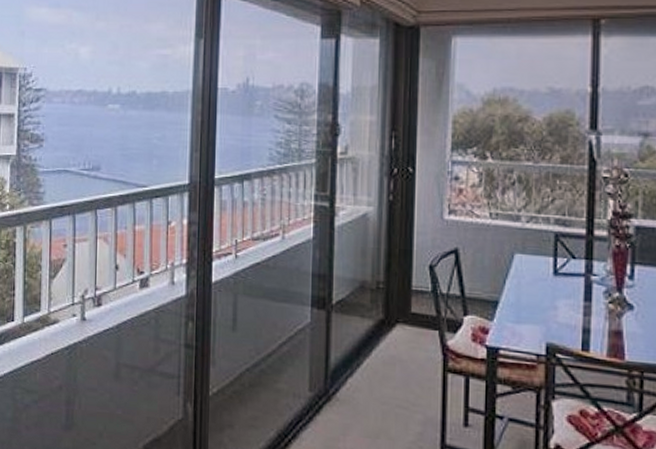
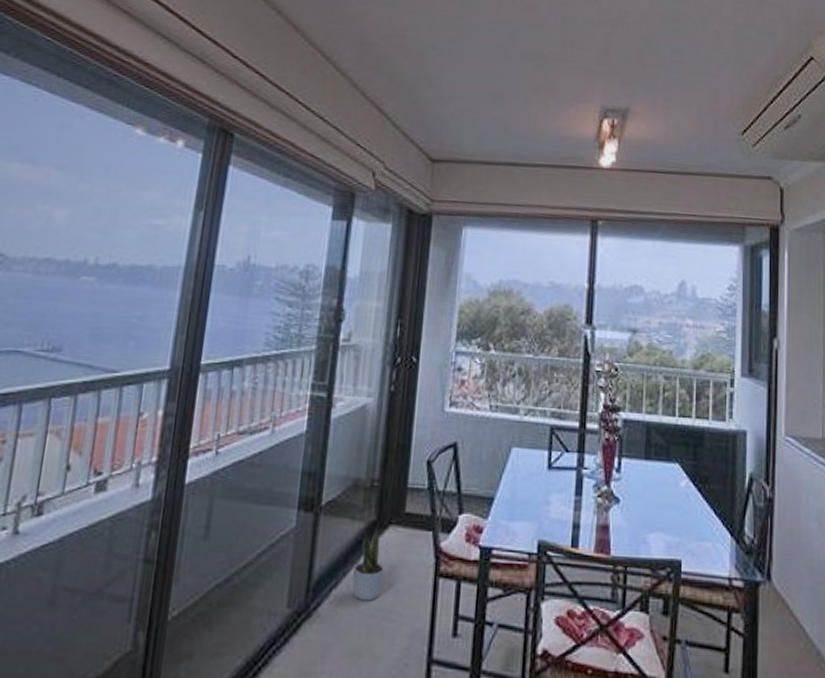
potted plant: none [366,324,395,390] -> present [352,526,385,601]

